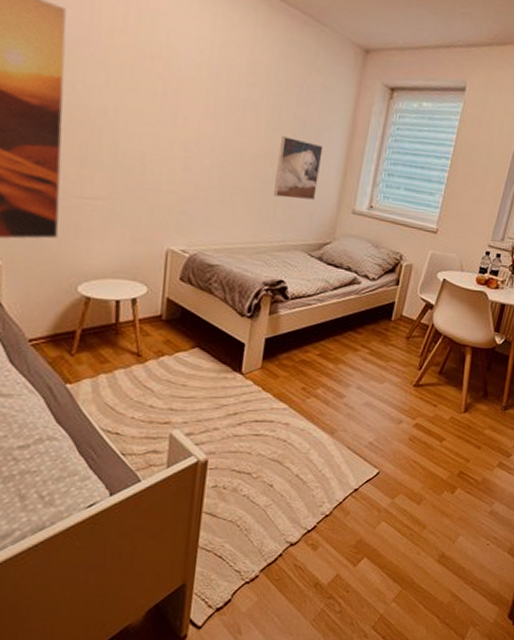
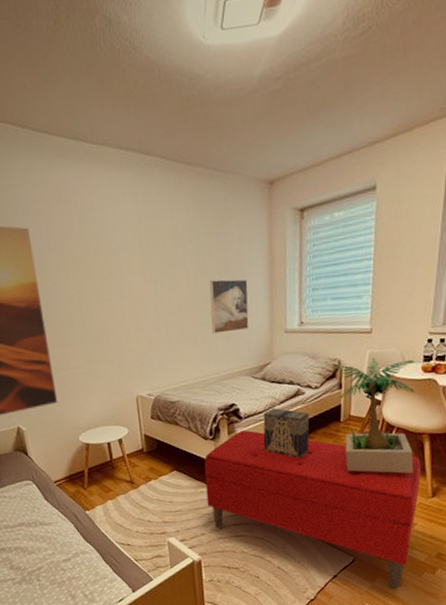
bench: none [228,313,460,507] -> present [204,430,421,589]
decorative box: none [306,293,361,355] -> present [263,408,310,459]
potted plant: none [388,259,471,385] -> present [331,357,415,474]

